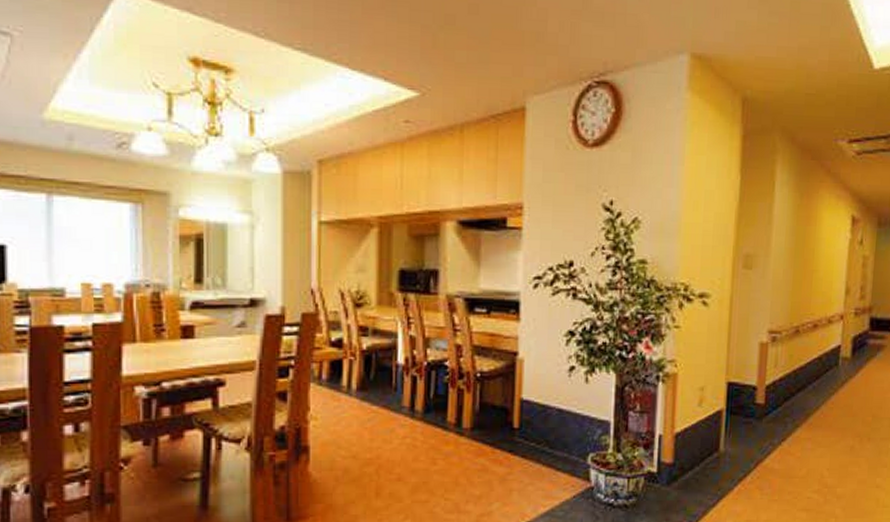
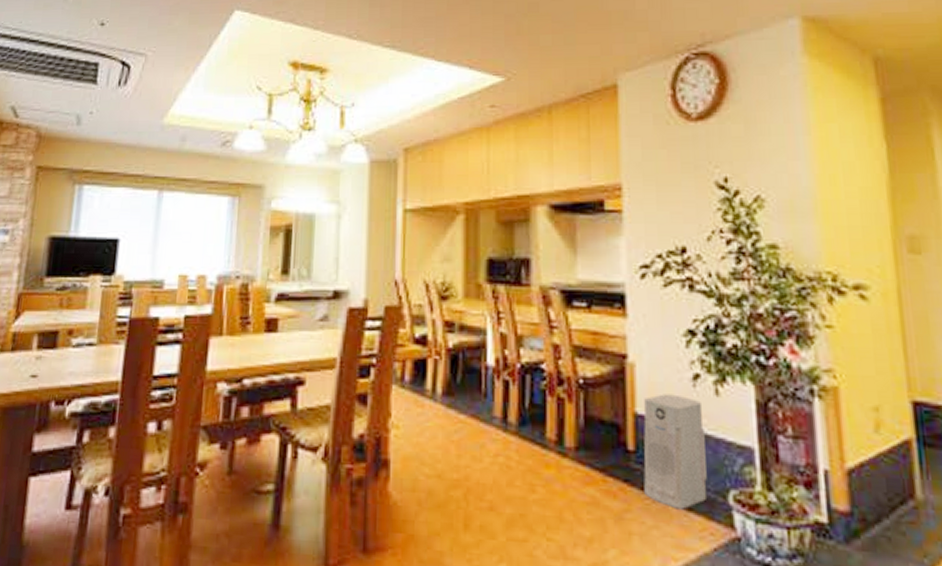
air purifier: none [524,383,574,470] -> present [643,394,708,510]

